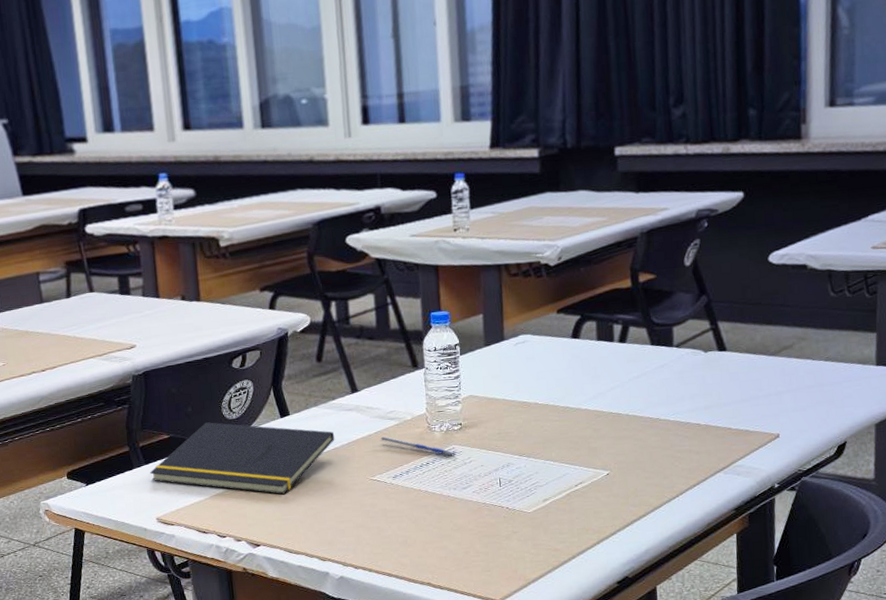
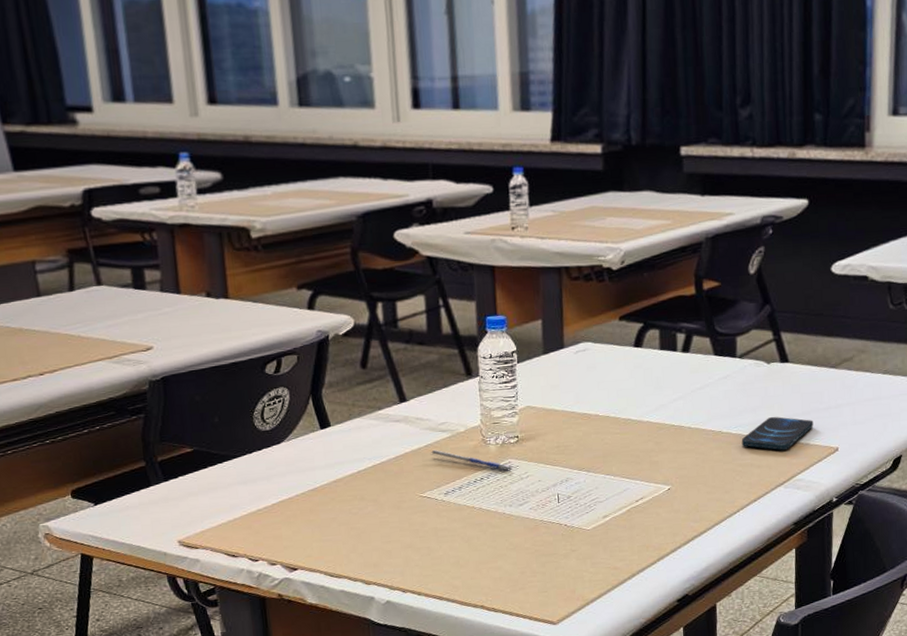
notepad: present [150,422,335,495] -> none [170,434,381,514]
smartphone: none [679,404,753,437] -> present [741,417,814,450]

